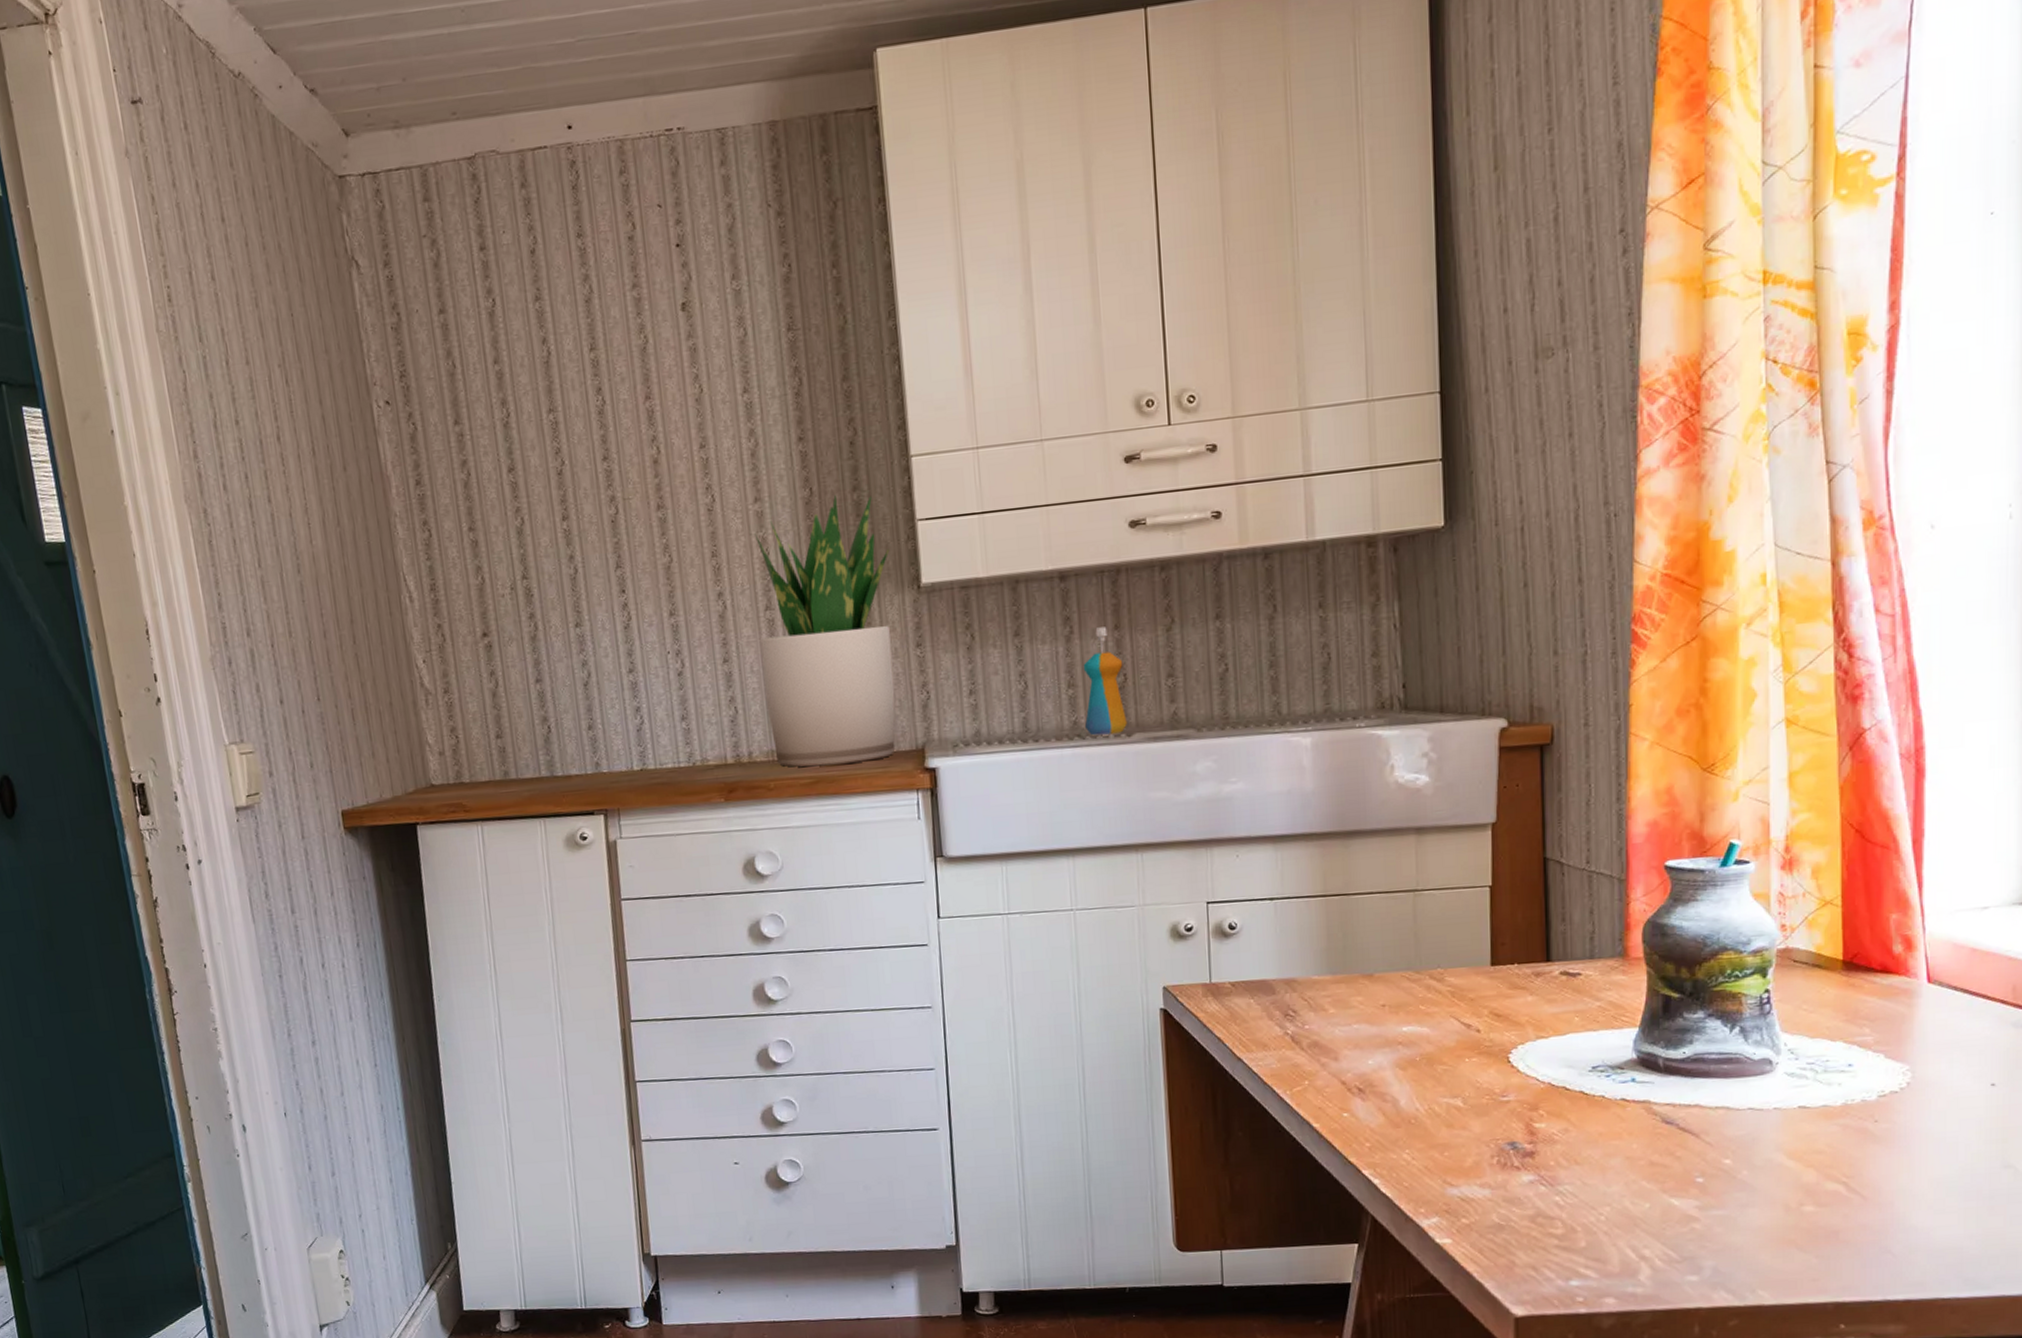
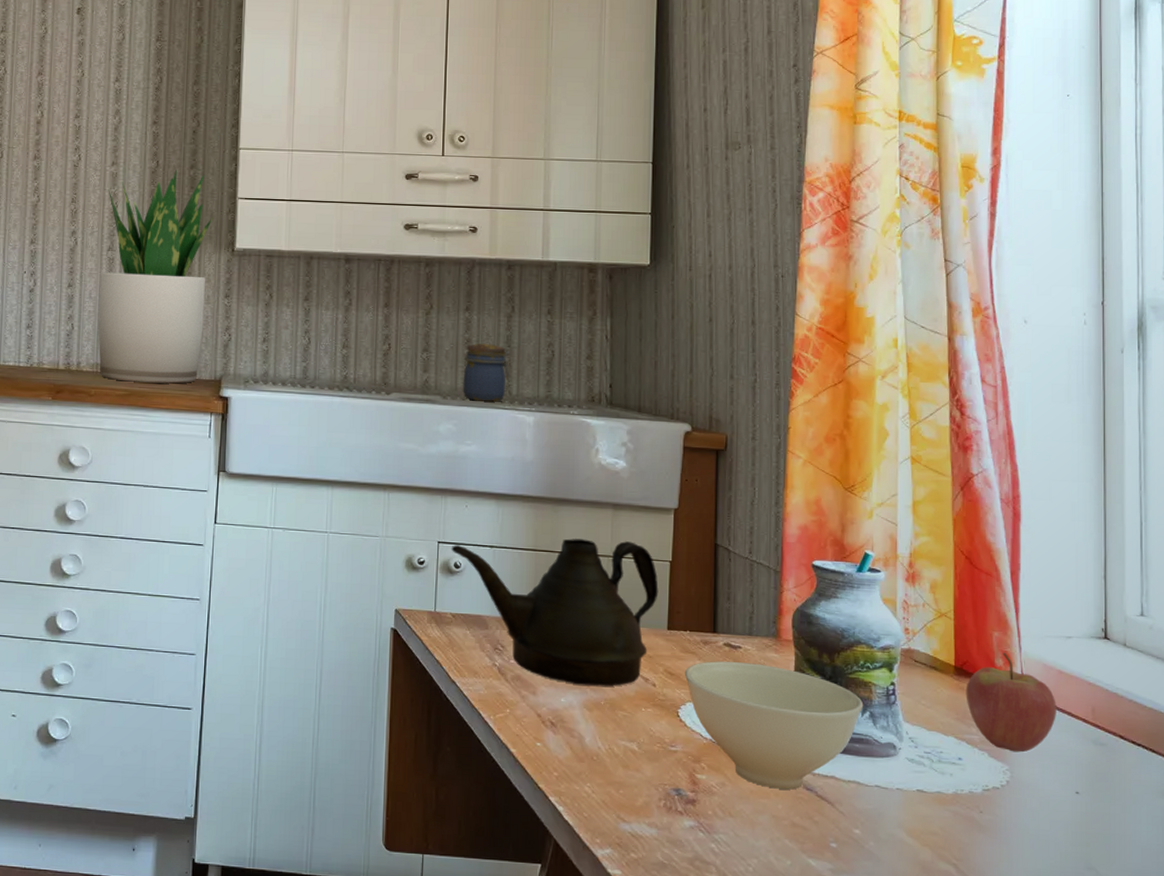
soap dispenser: present [1083,626,1127,736] -> none [354,303,389,391]
jar: none [1219,655,1278,729] -> present [463,344,511,402]
teapot: none [1223,869,1478,1042] -> present [451,538,659,686]
bowl: none [1513,989,1732,1128] -> present [684,661,864,790]
fruit: none [1857,937,1968,1049] -> present [966,653,1056,753]

